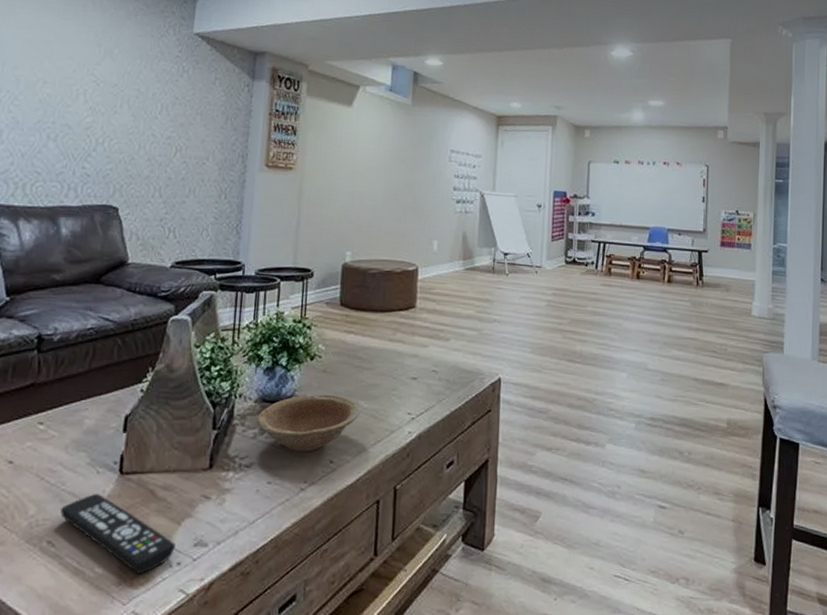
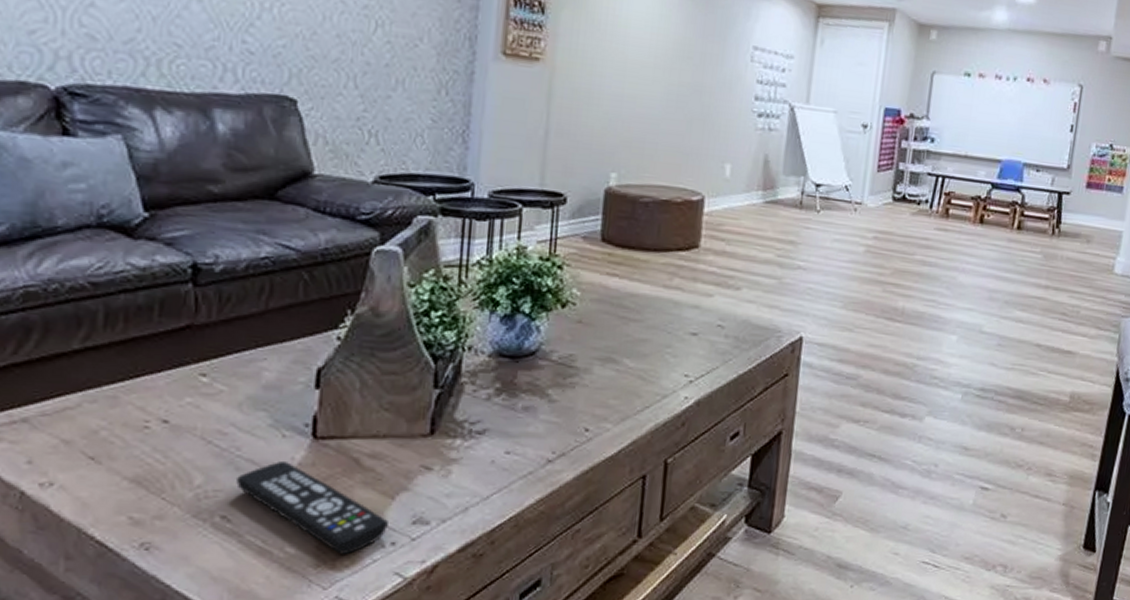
bowl: present [257,394,361,453] -> none [492,348,625,418]

